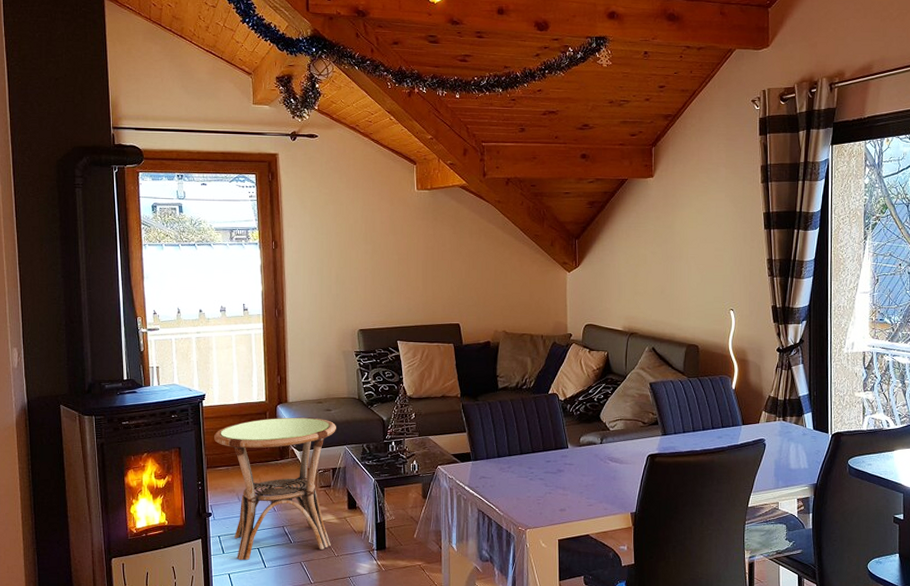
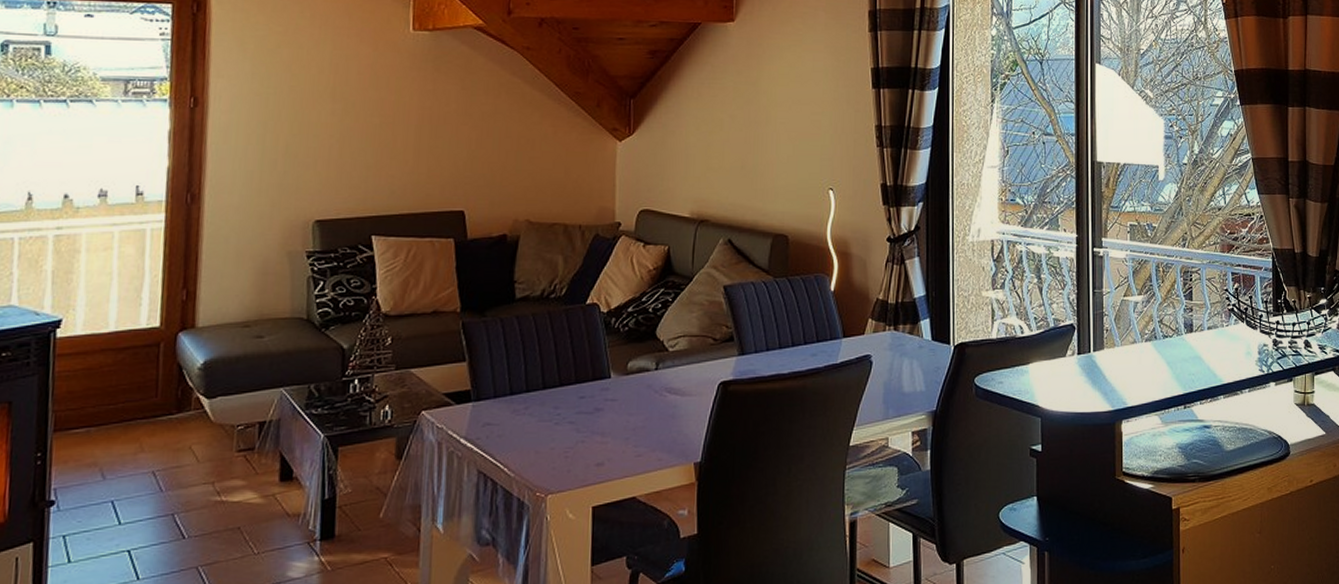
side table: present [214,417,336,561] -> none [70,348,270,572]

